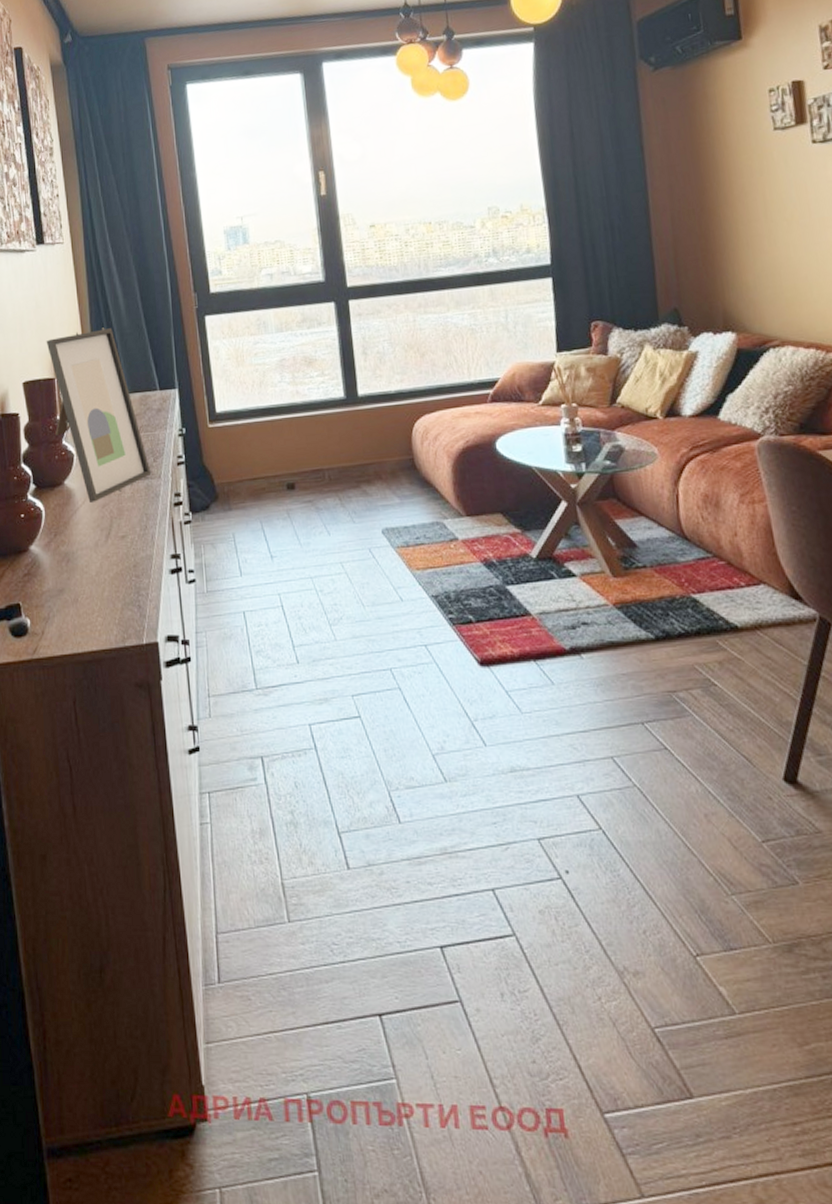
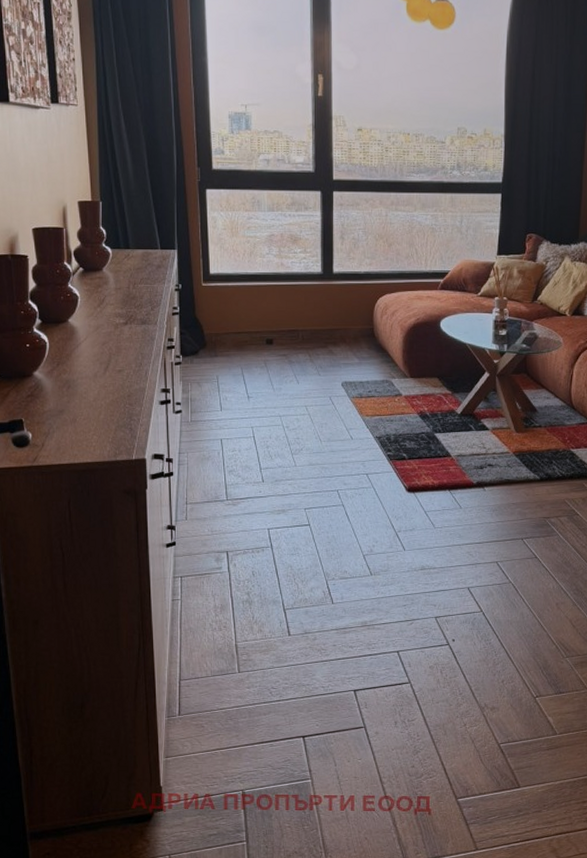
picture frame: present [46,327,152,503] -> none [56,188,149,340]

